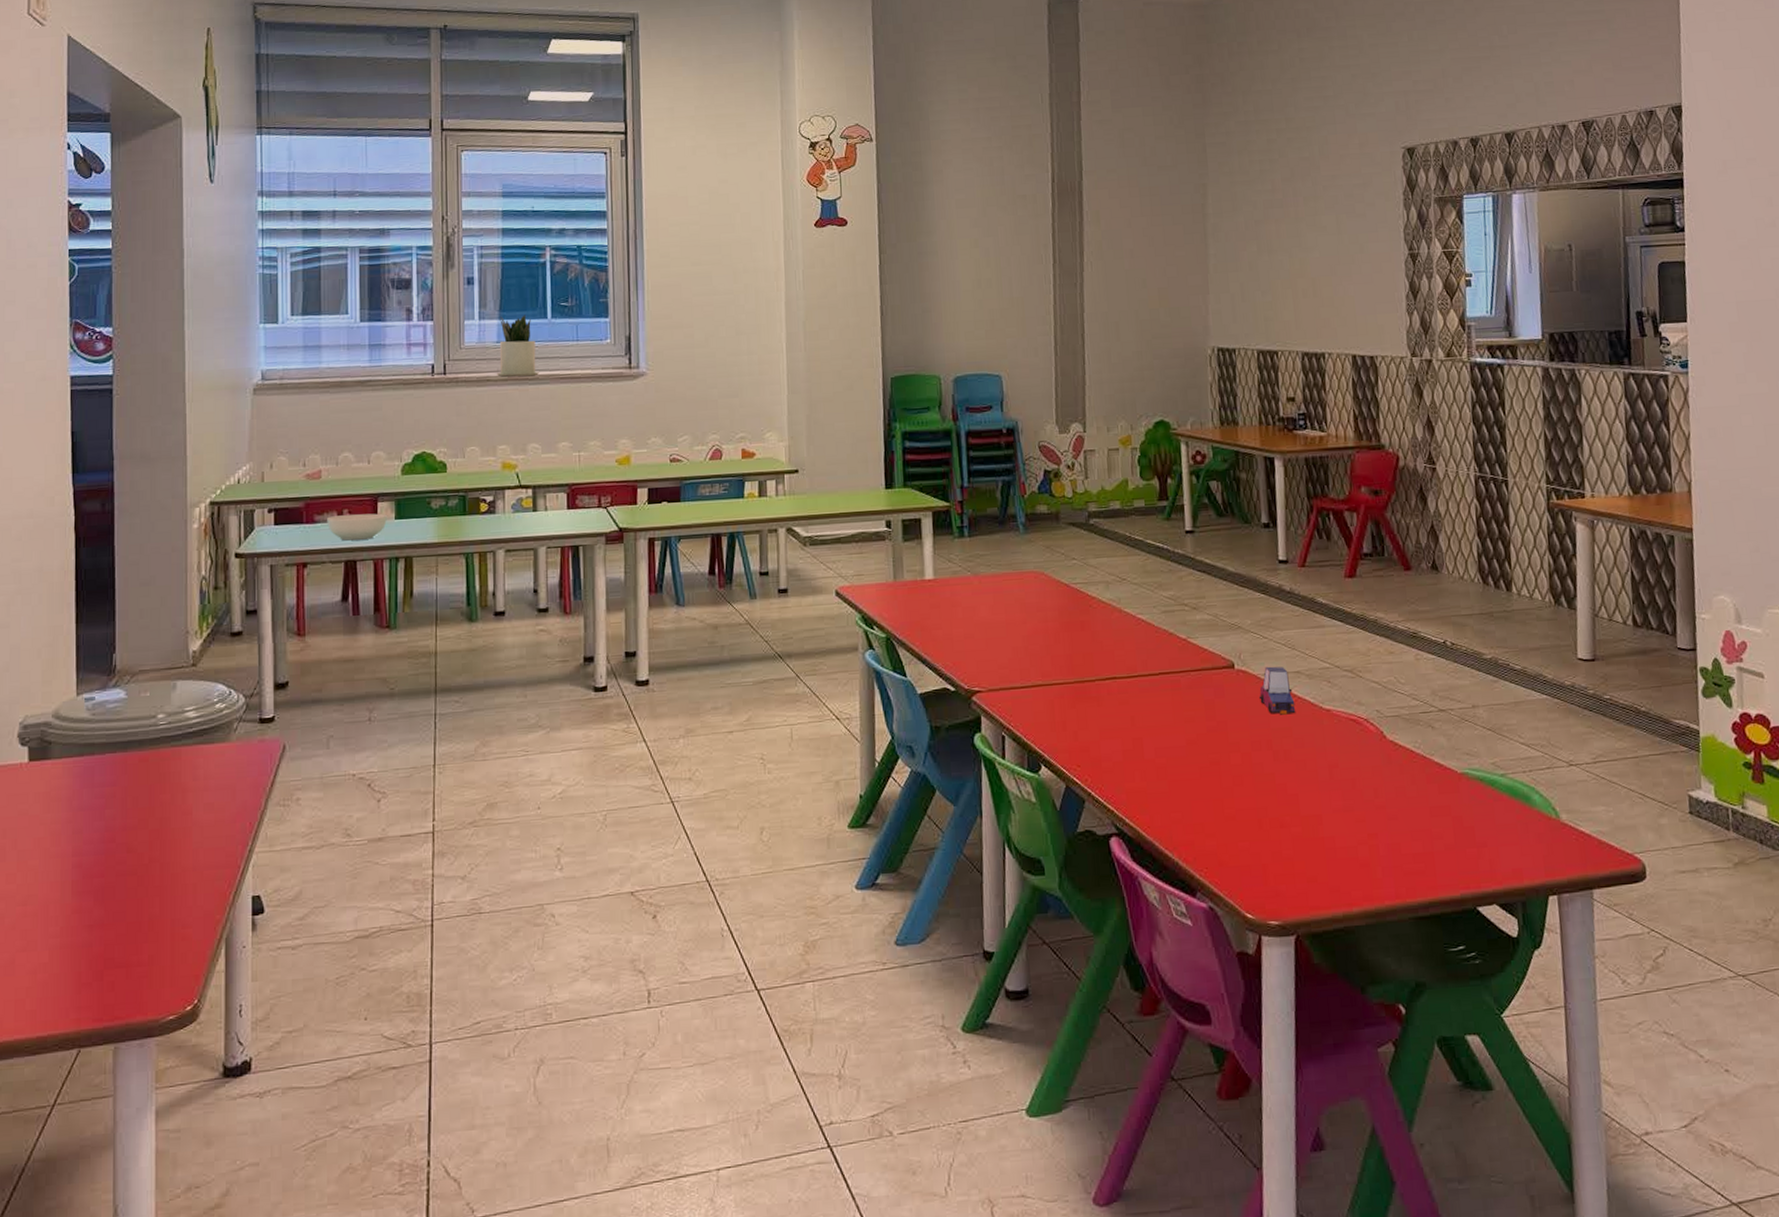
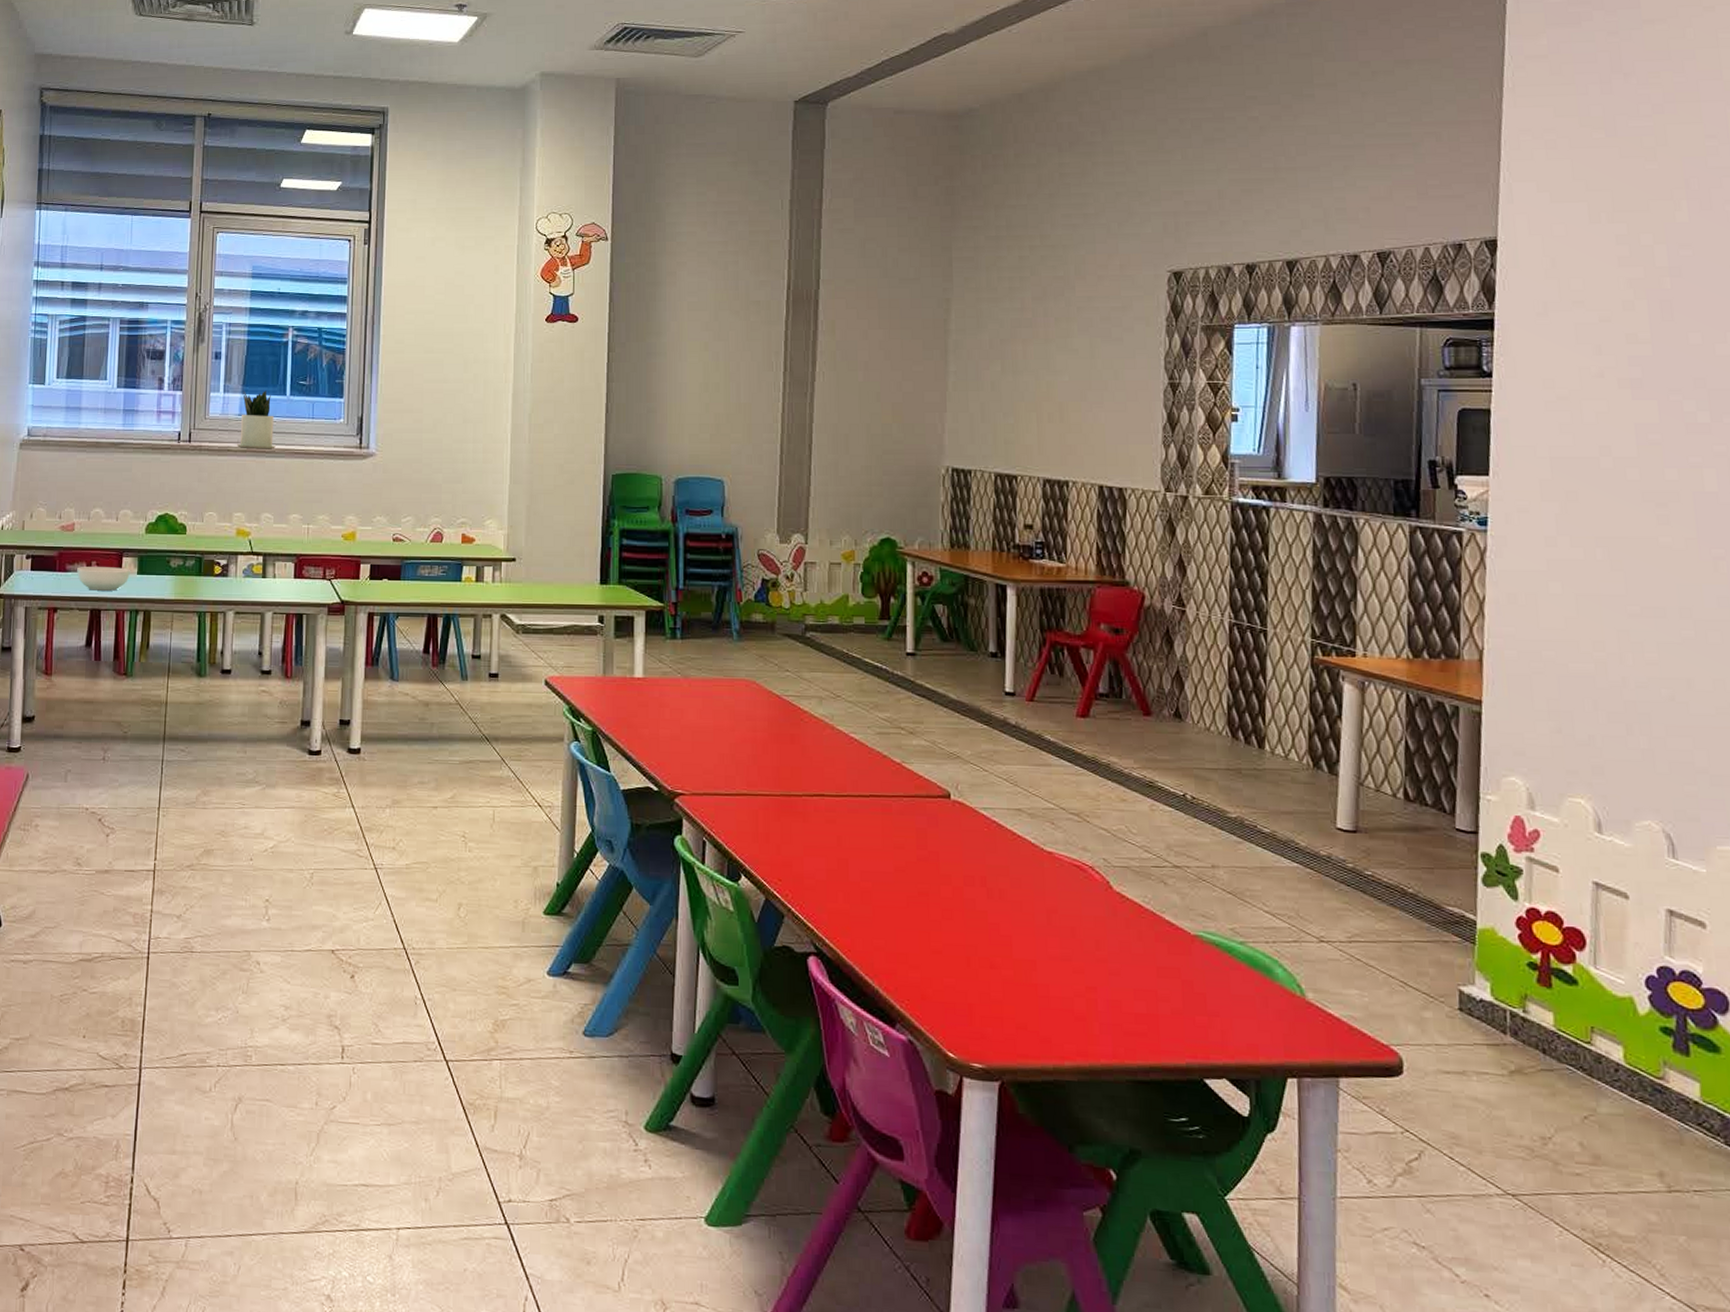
toy car: present [1258,666,1296,715] -> none [975,800,1014,853]

